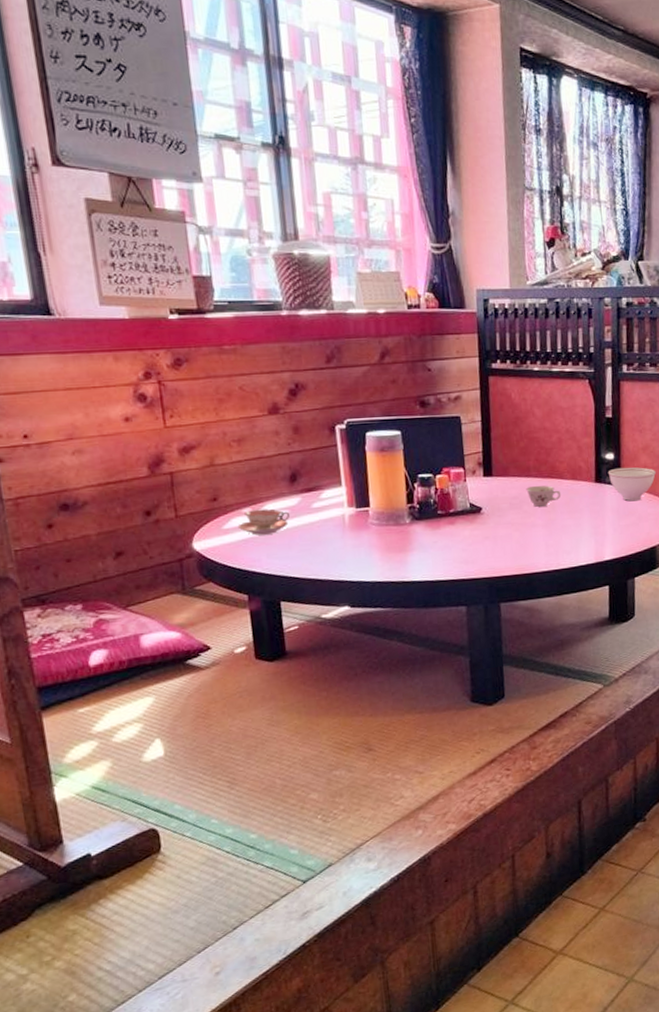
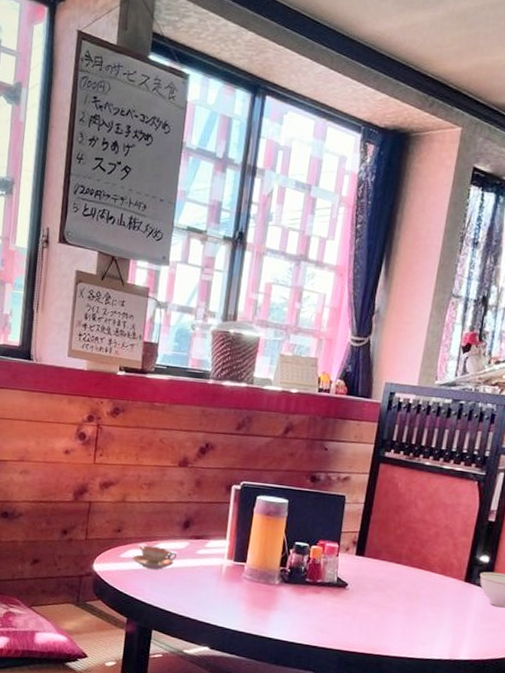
teacup: present [526,485,562,507] -> none [394,572,428,595]

